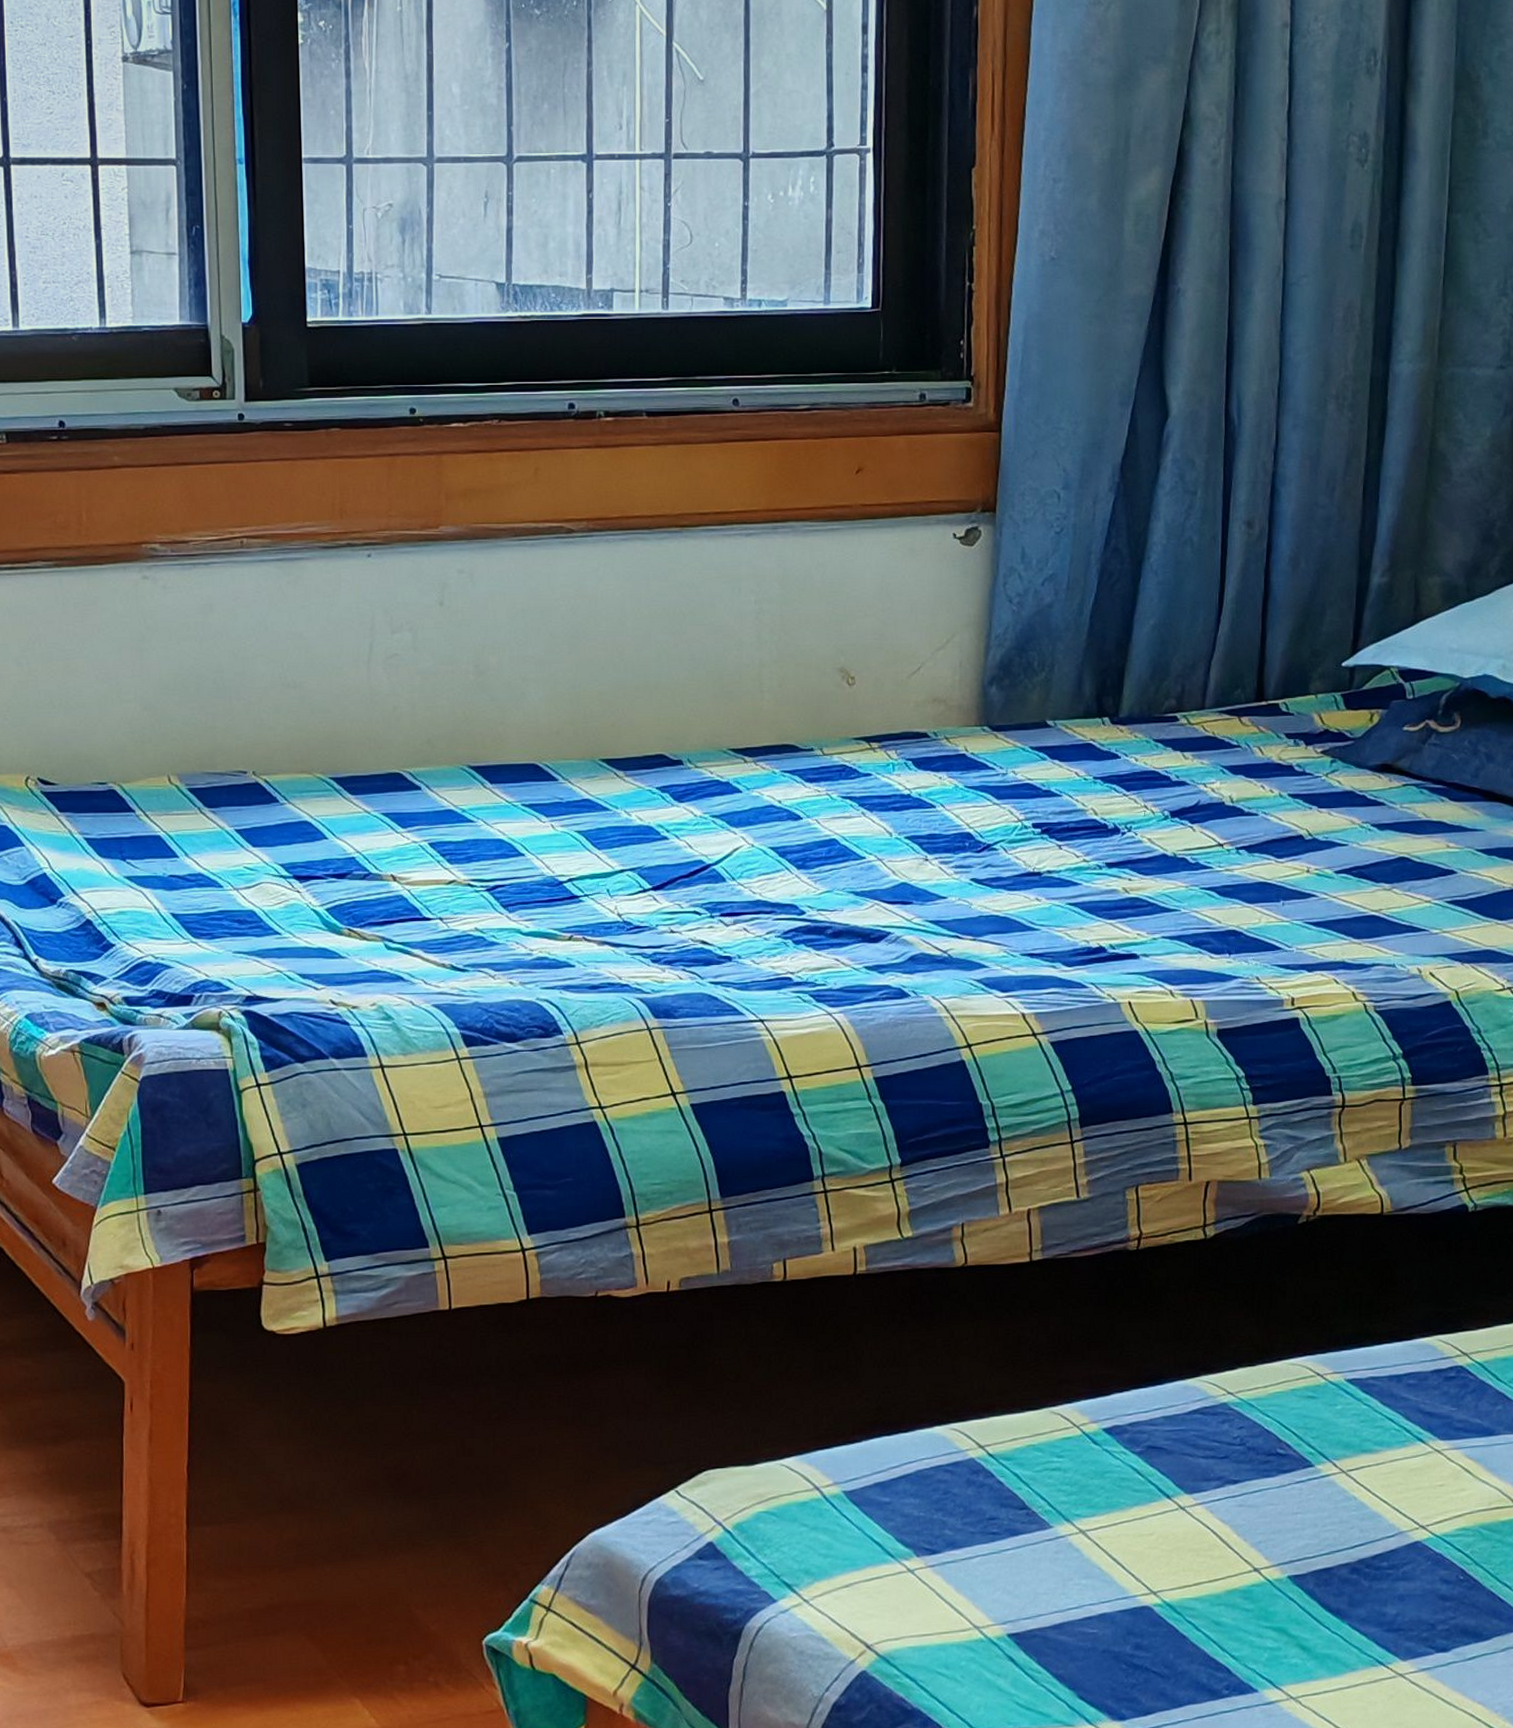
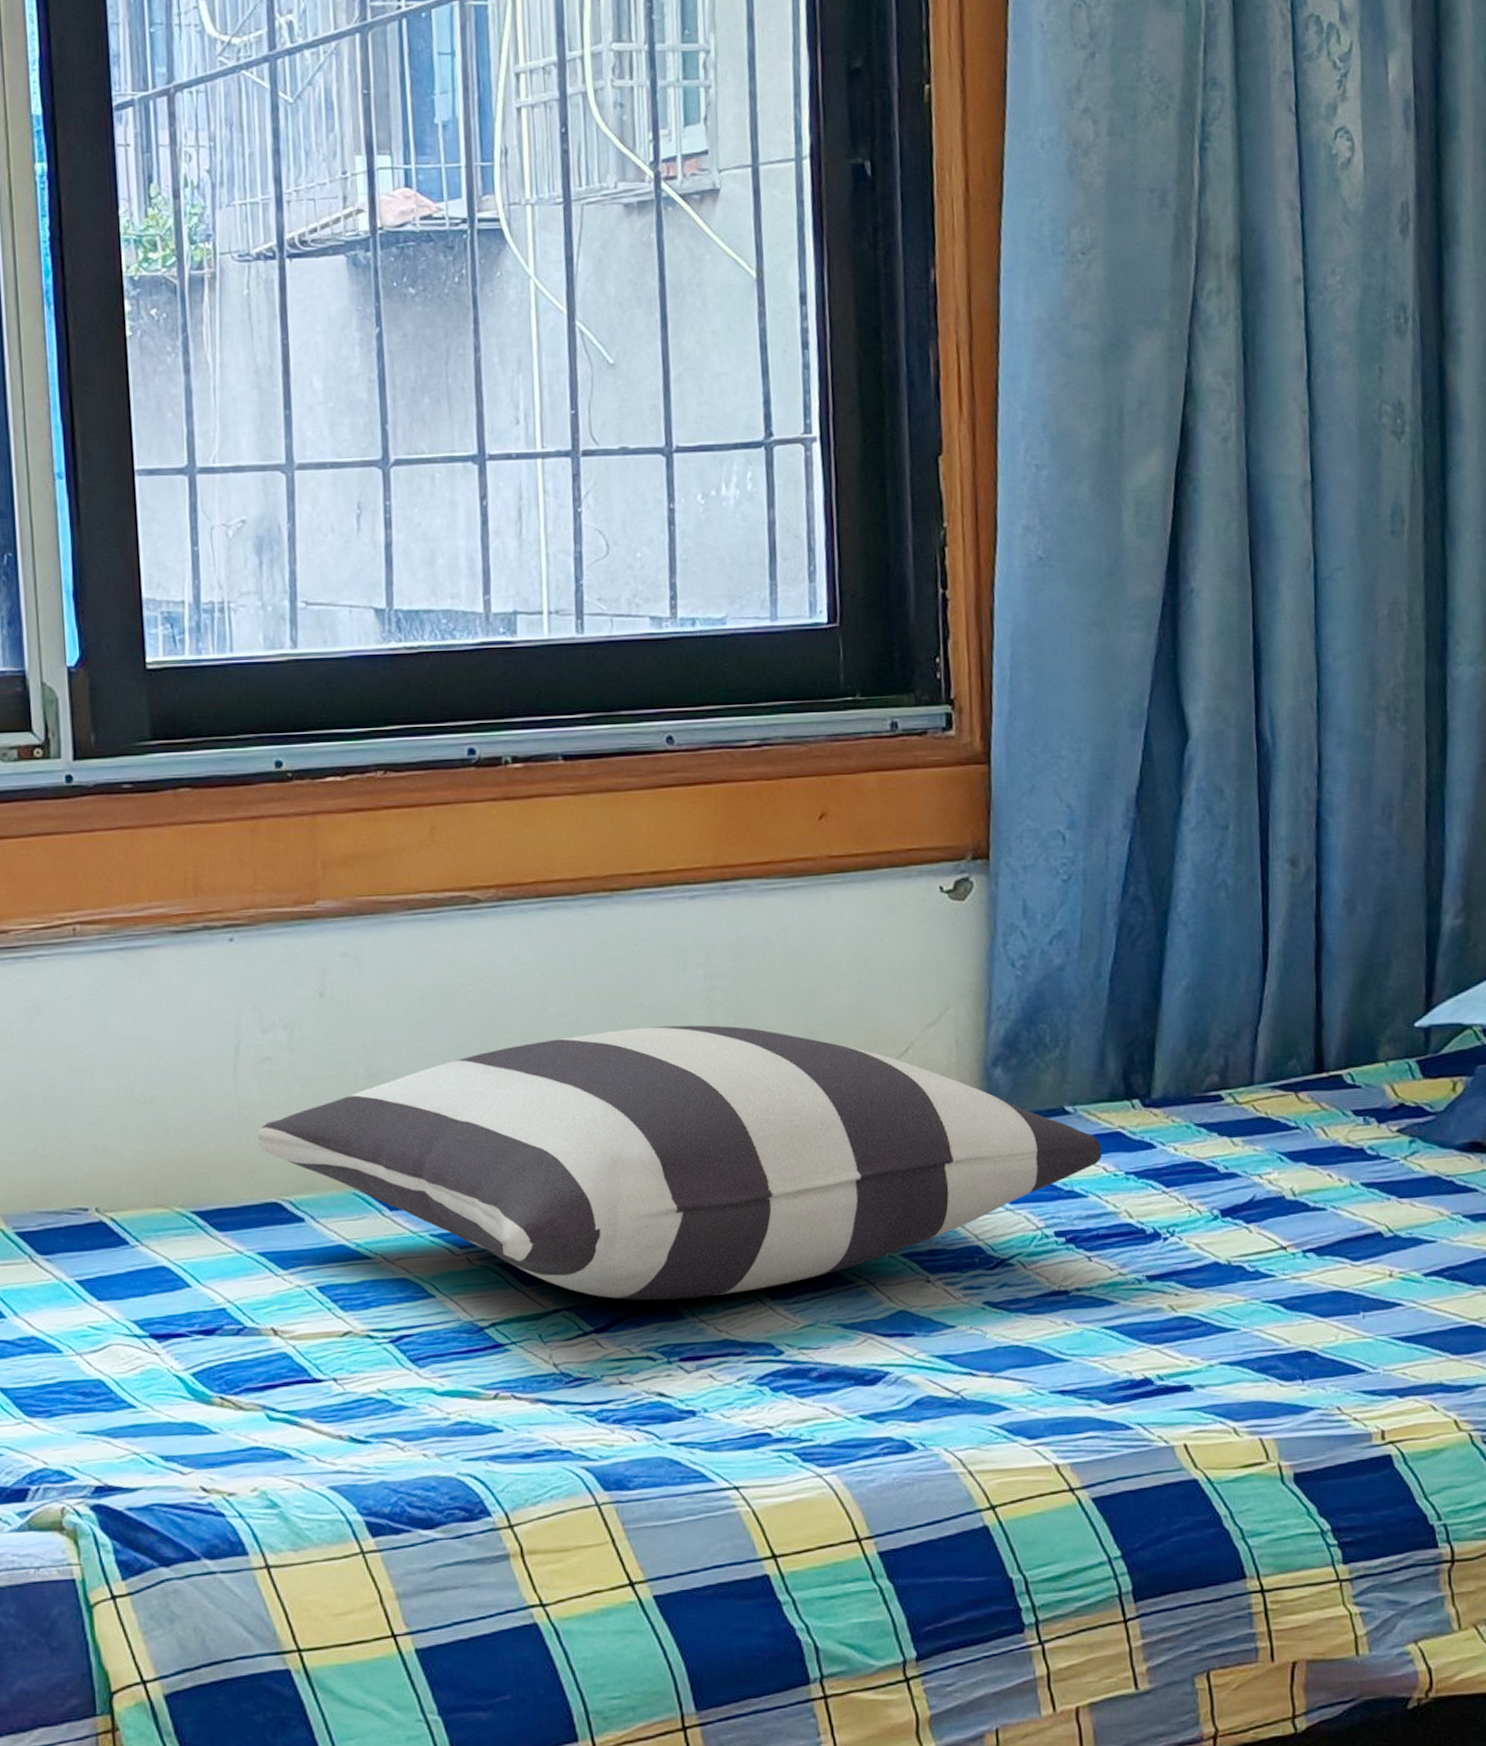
pillow: none [385,641,1076,866] -> present [257,1025,1103,1301]

